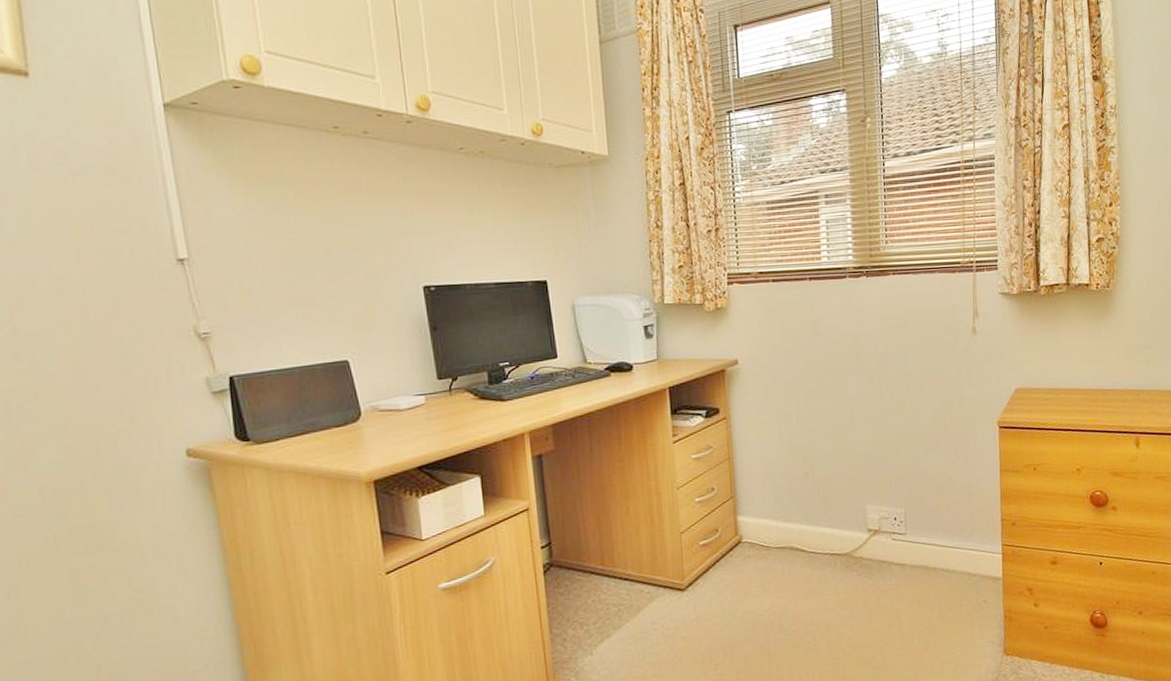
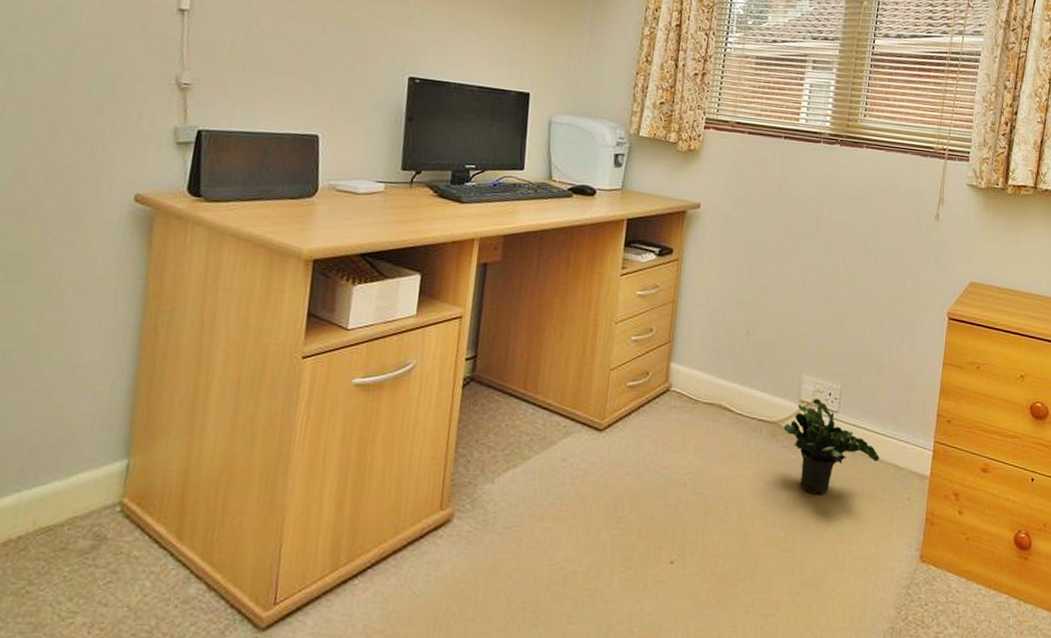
potted plant: none [856,524,952,613] -> present [783,398,880,495]

